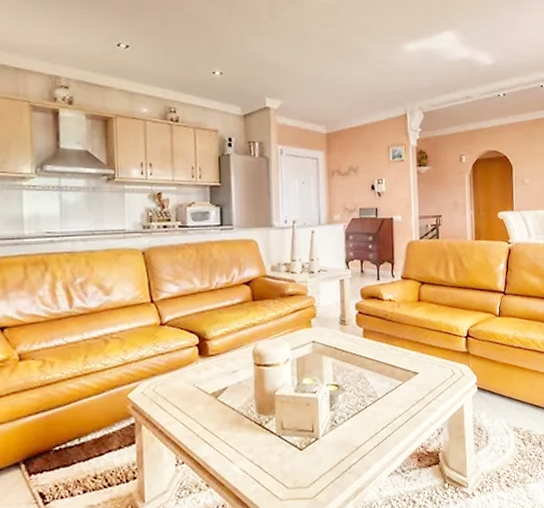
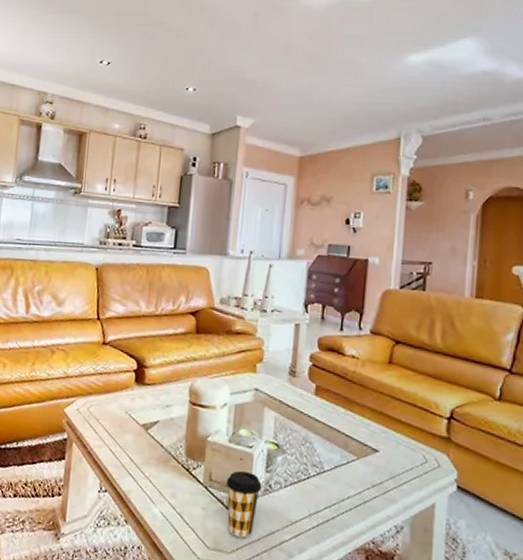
coffee cup: none [297,414,328,472] -> present [226,471,262,538]

